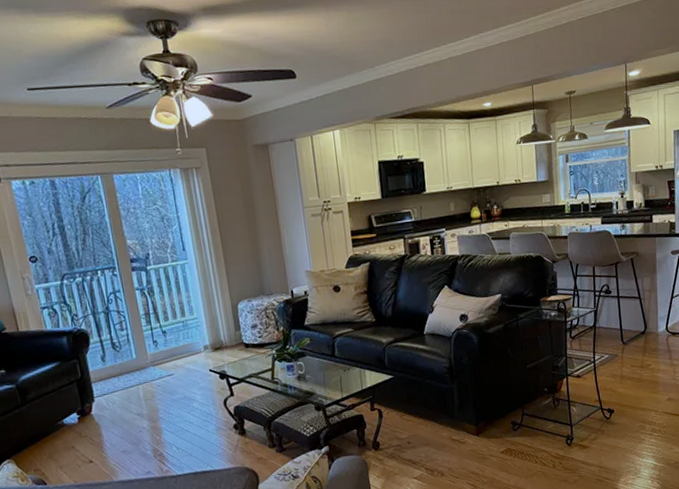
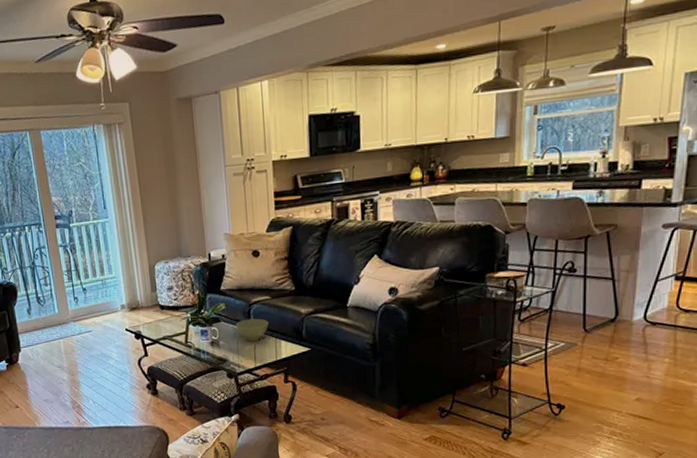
bowl: none [320,350,353,373] -> present [235,318,268,341]

